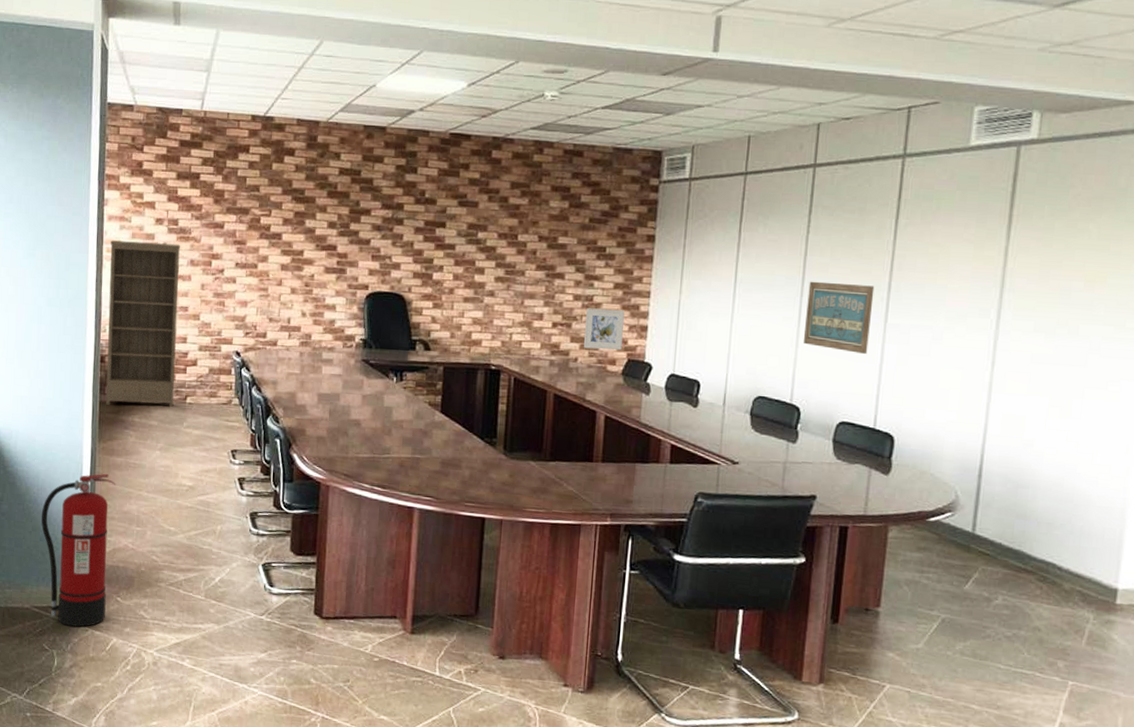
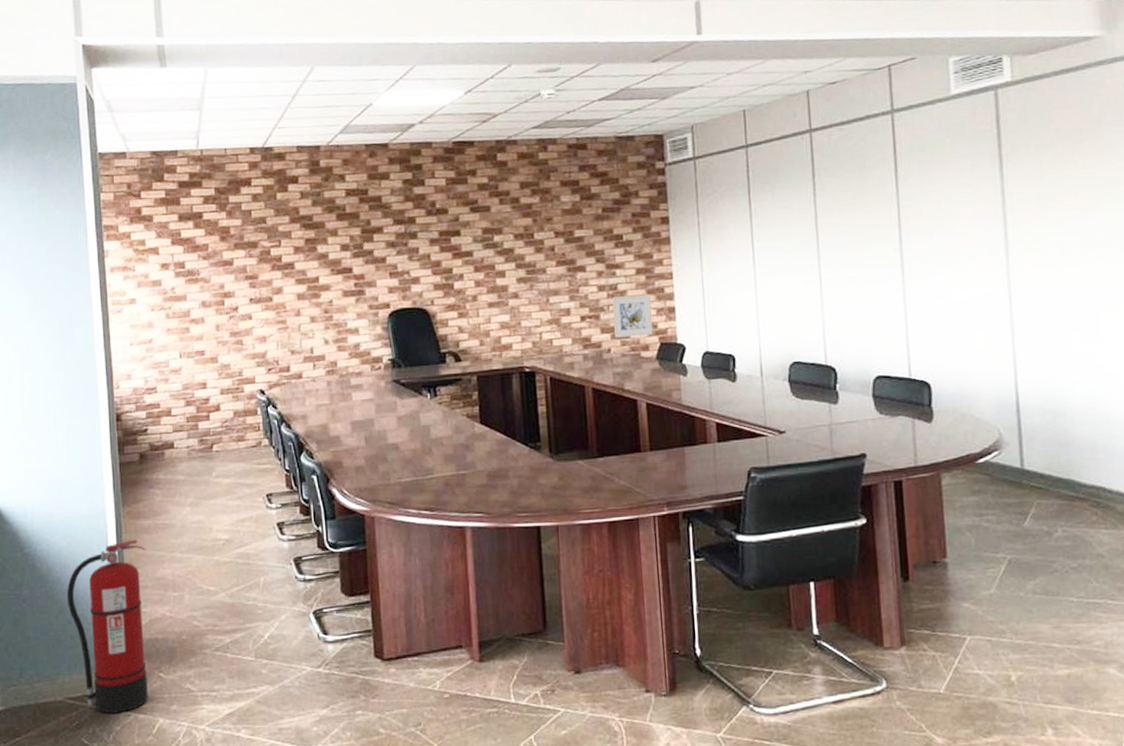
bookshelf: present [105,240,181,407] -> none [114,287,200,466]
wall art: present [803,281,875,354] -> none [824,239,891,307]

